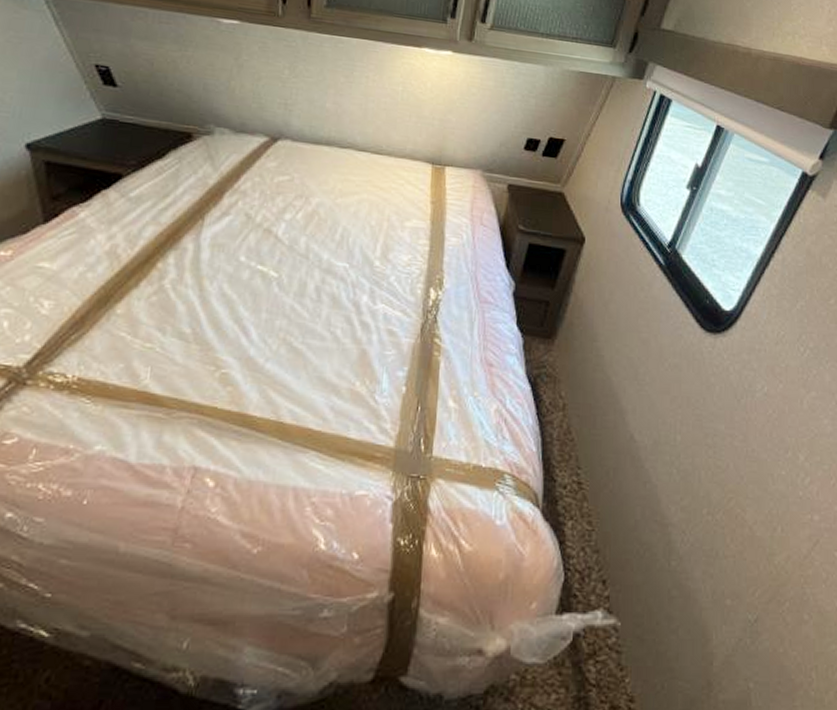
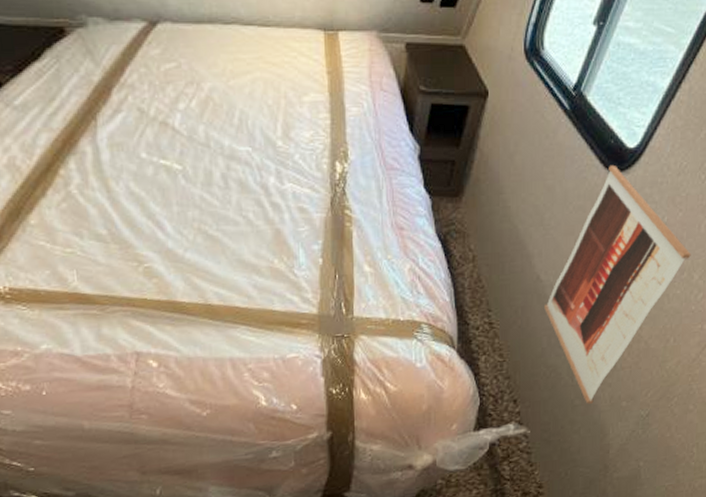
wall art: none [638,326,795,597] -> present [544,166,691,404]

